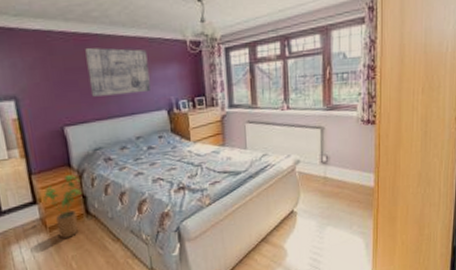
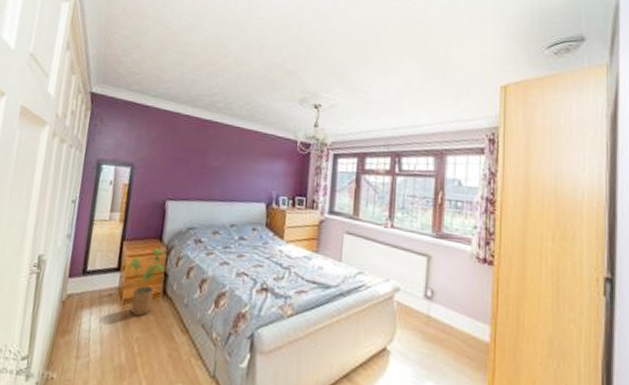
wall art: present [85,48,151,97] -> none [198,133,258,182]

